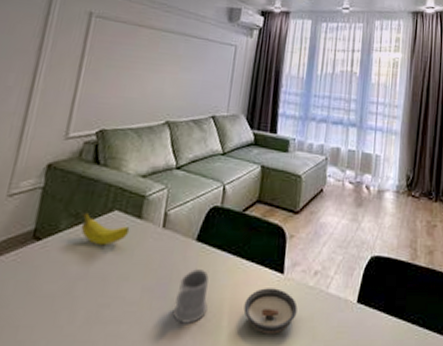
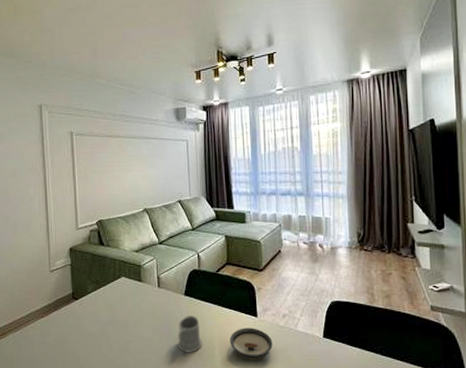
fruit: present [80,210,130,246] -> none [99,278,135,302]

